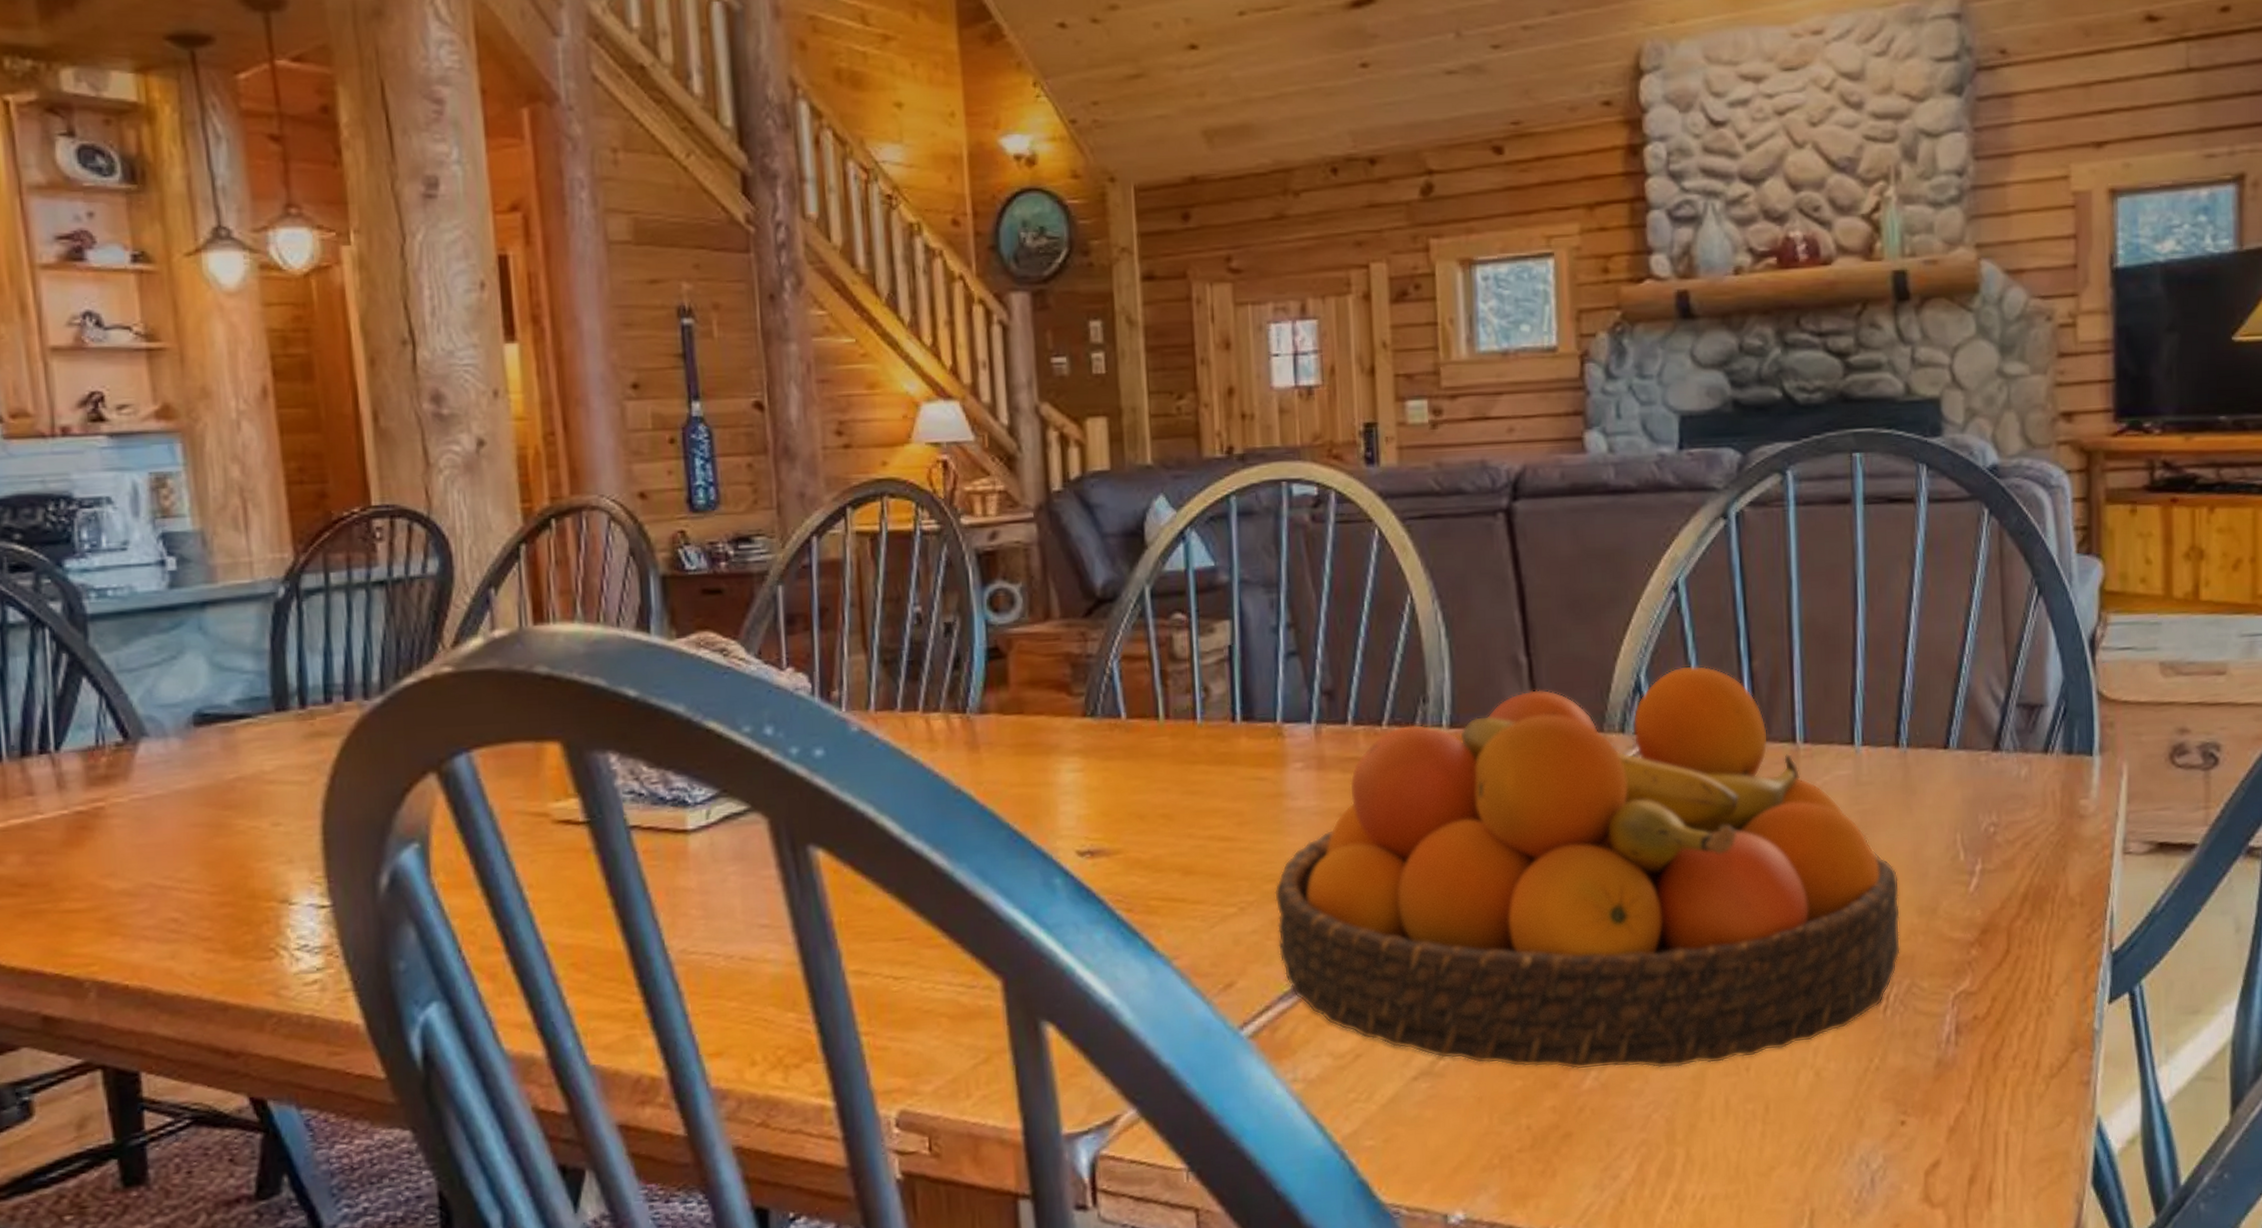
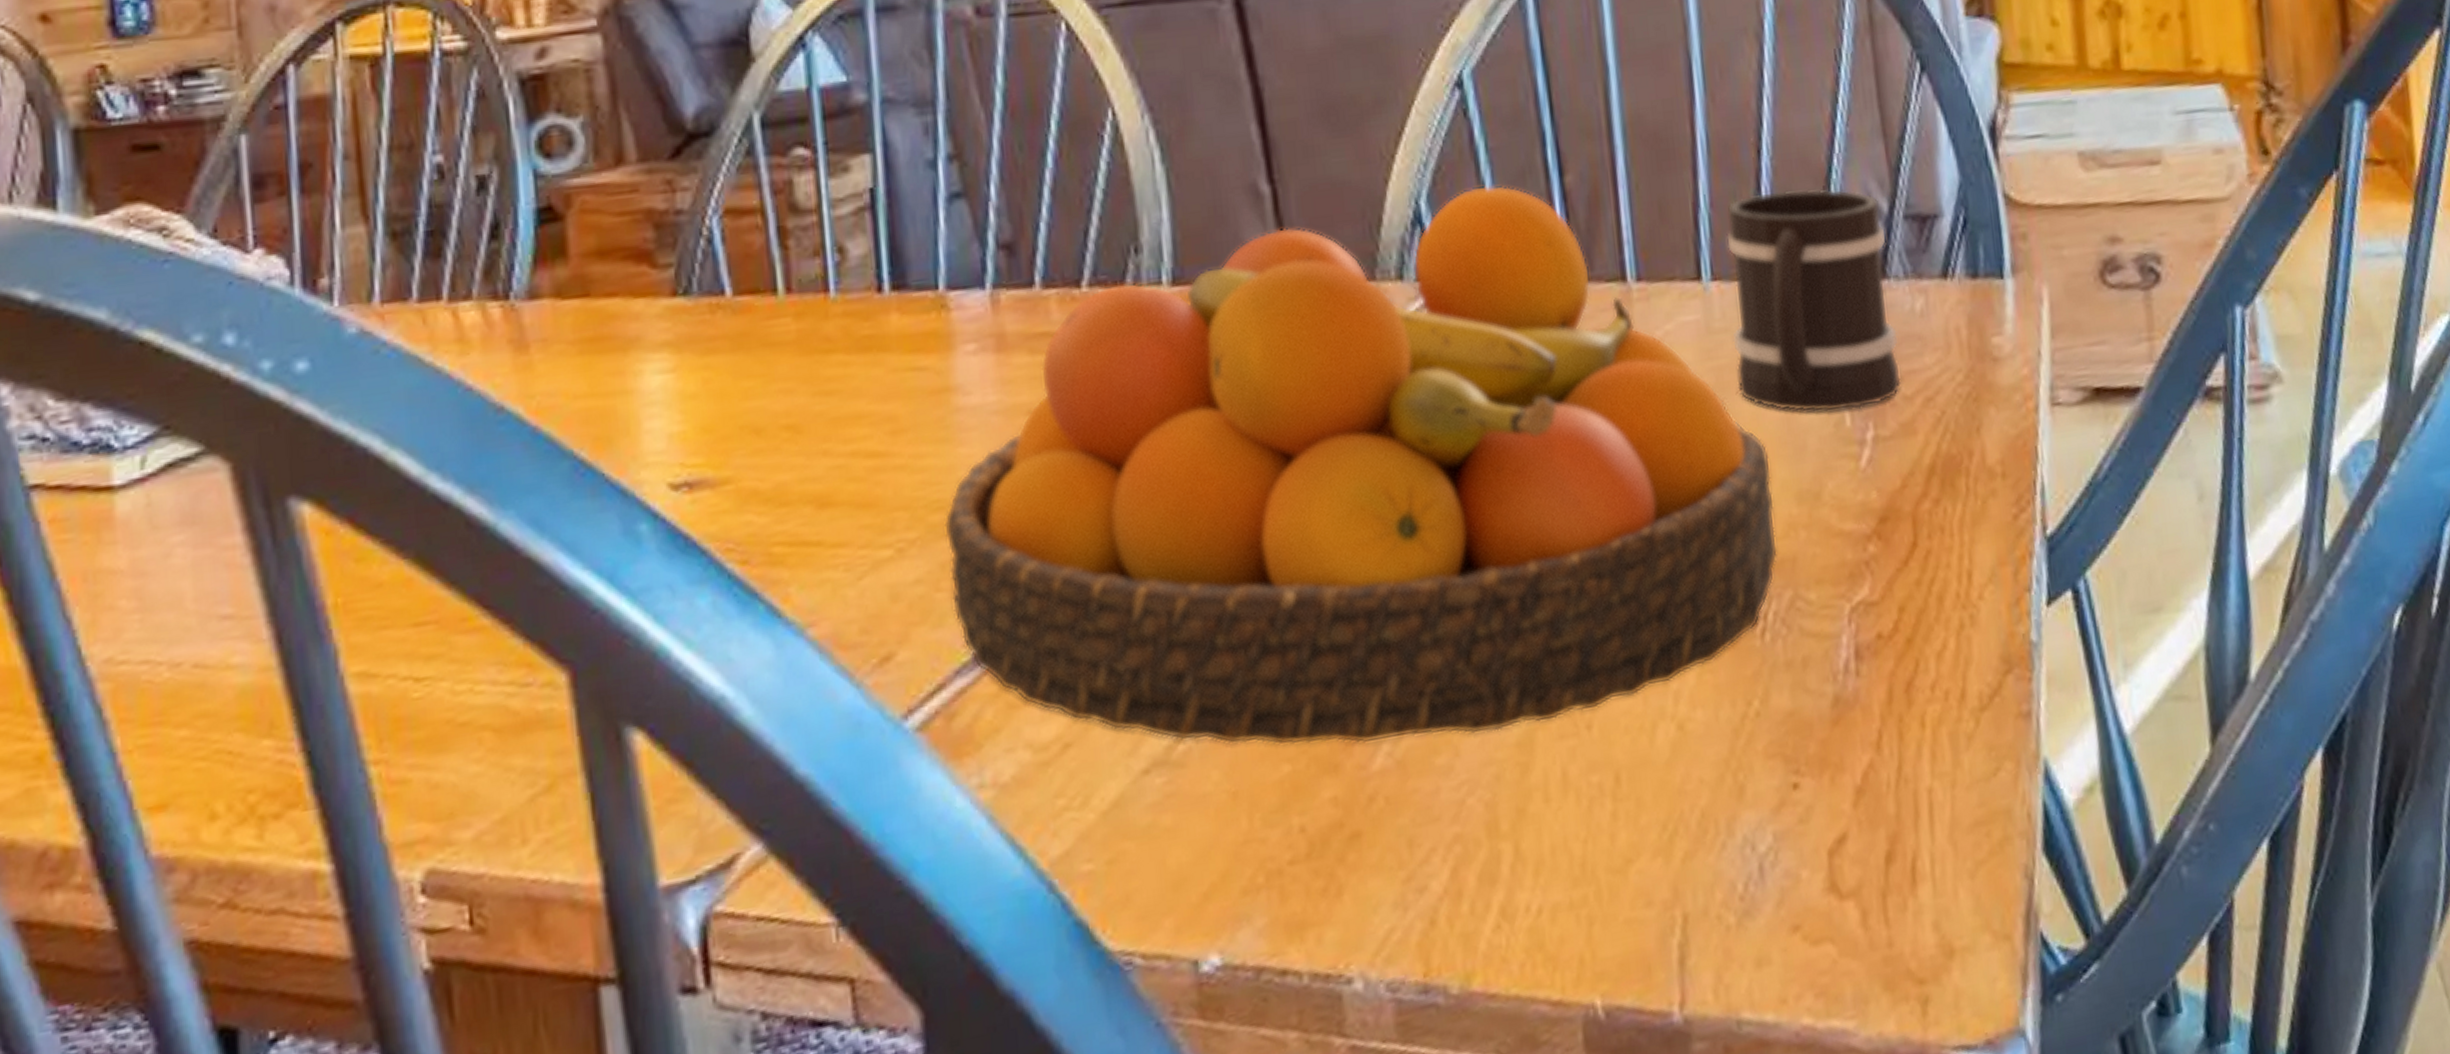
mug: none [1875,680,2006,849] -> present [1725,188,1901,413]

